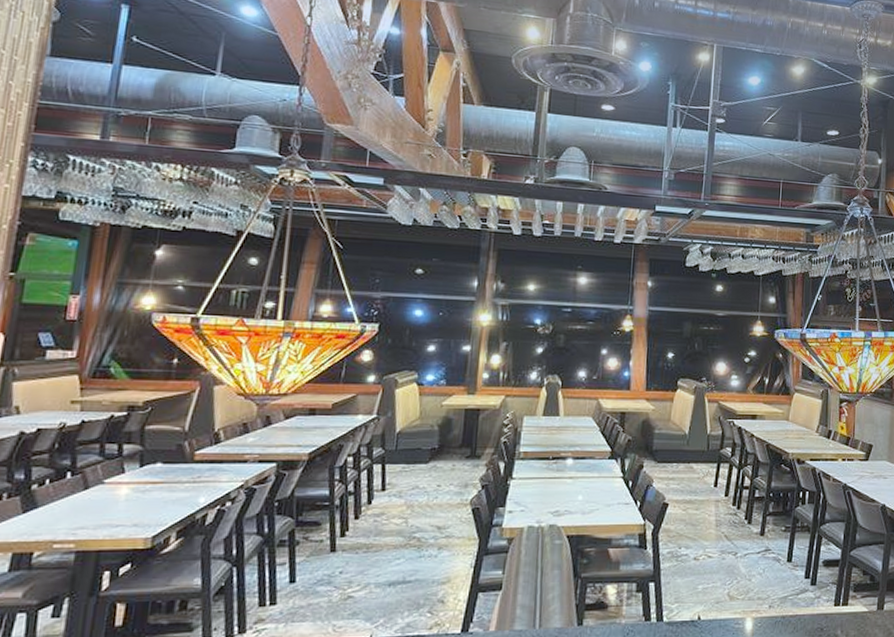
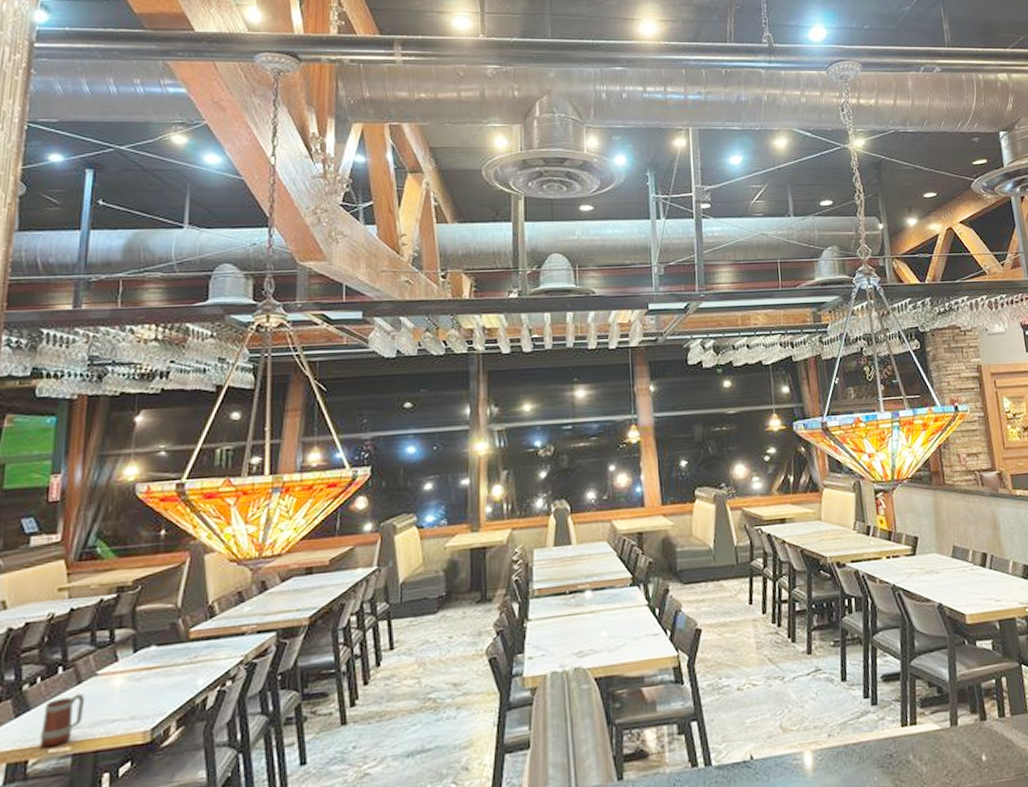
beer mug: none [45,498,92,543] -> present [39,693,86,748]

